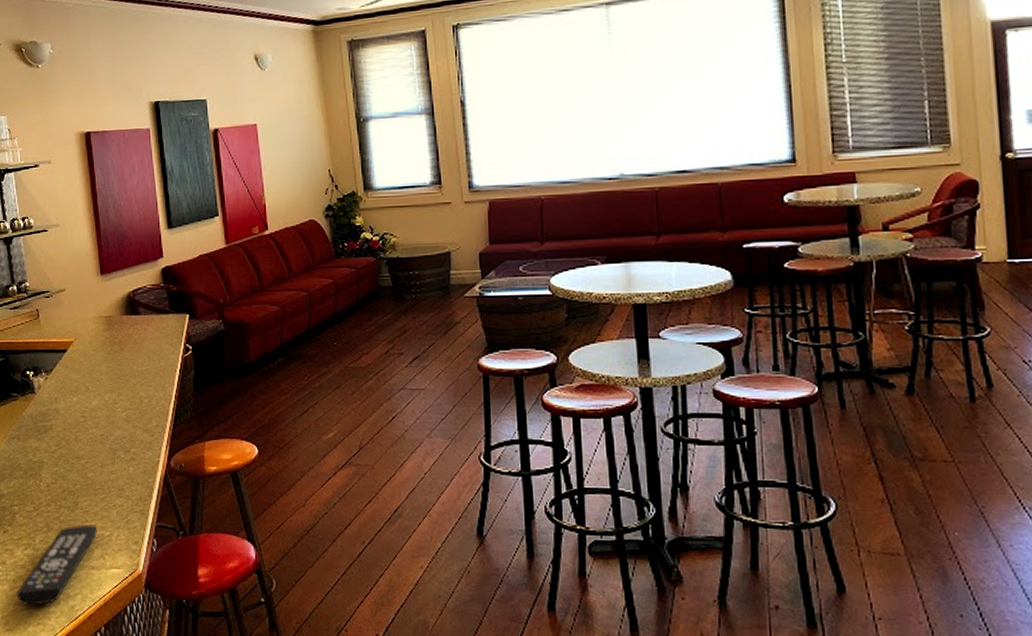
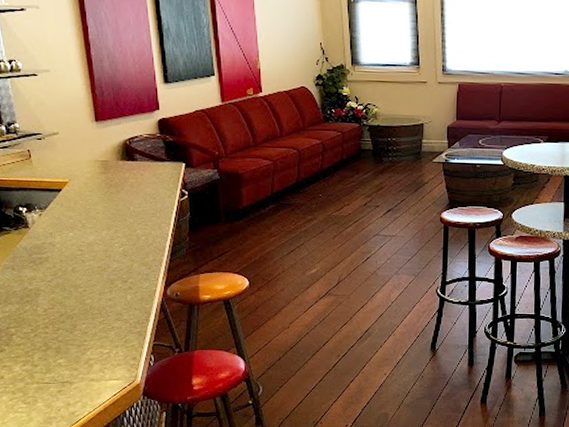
remote control: present [17,524,98,606] -> none [16,344,97,413]

